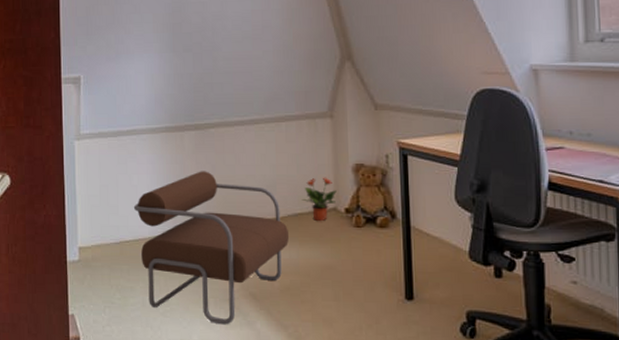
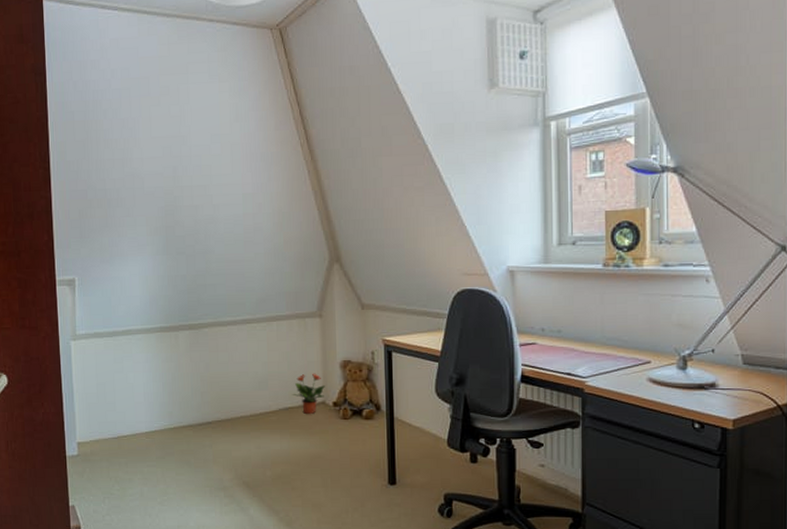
armchair: present [133,171,289,325] -> none [130,368,280,512]

